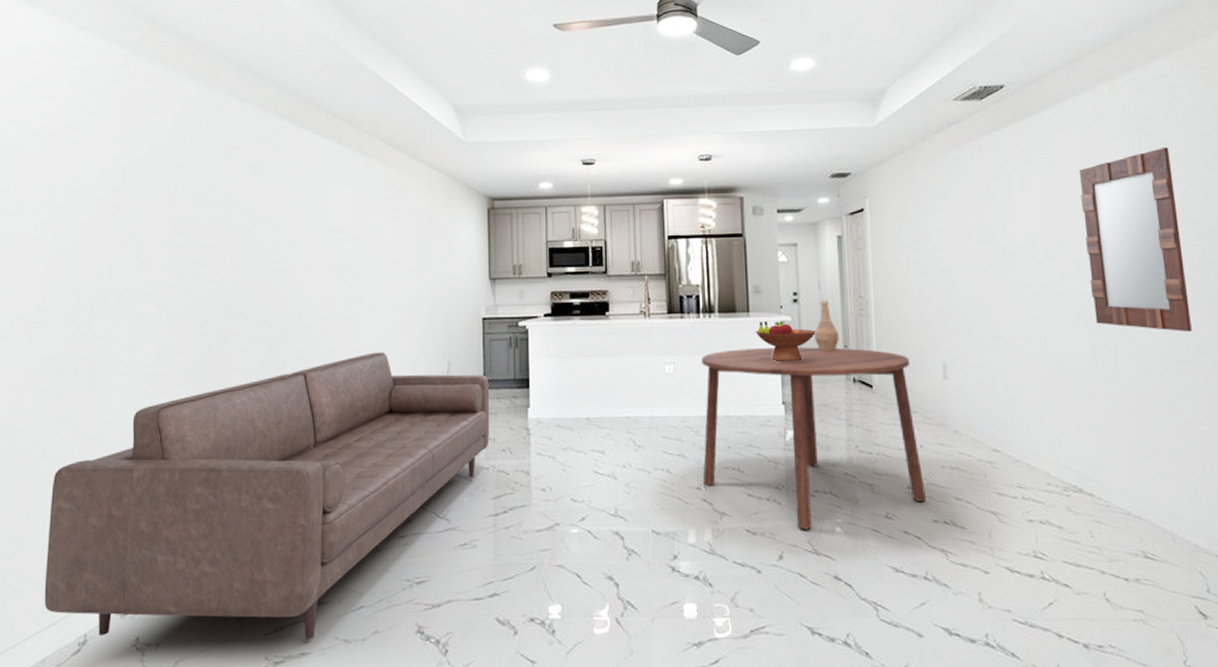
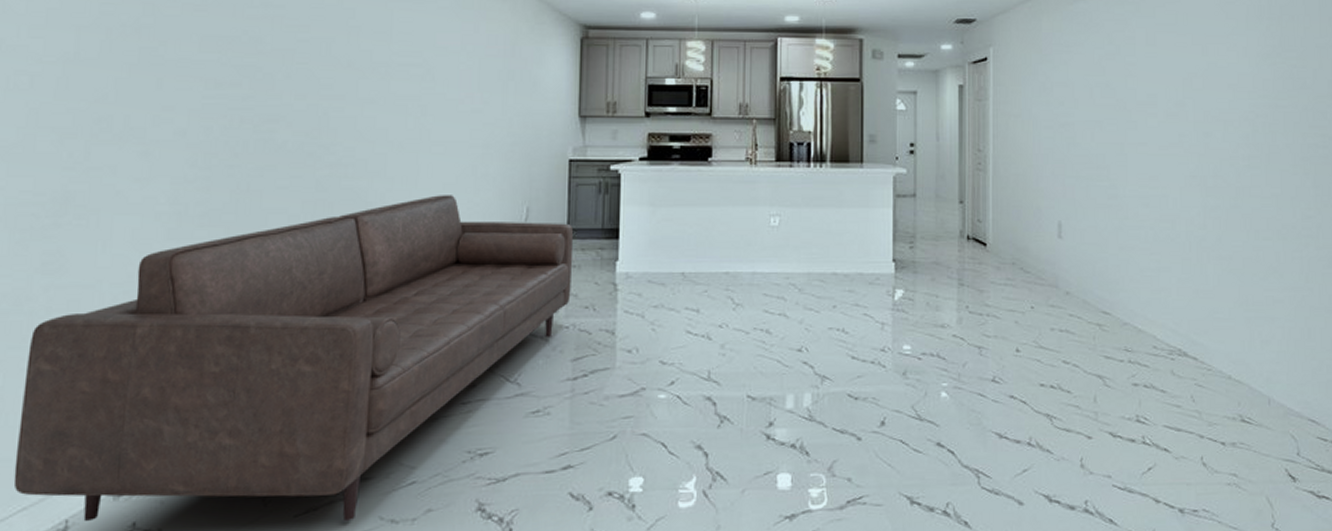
dining table: present [701,347,926,530] -> none [804,201,1034,395]
fruit bowl: present [755,320,816,363] -> none [868,172,932,217]
vase: present [814,299,839,351] -> none [929,152,955,206]
home mirror: present [1078,147,1192,332] -> none [1201,10,1298,197]

